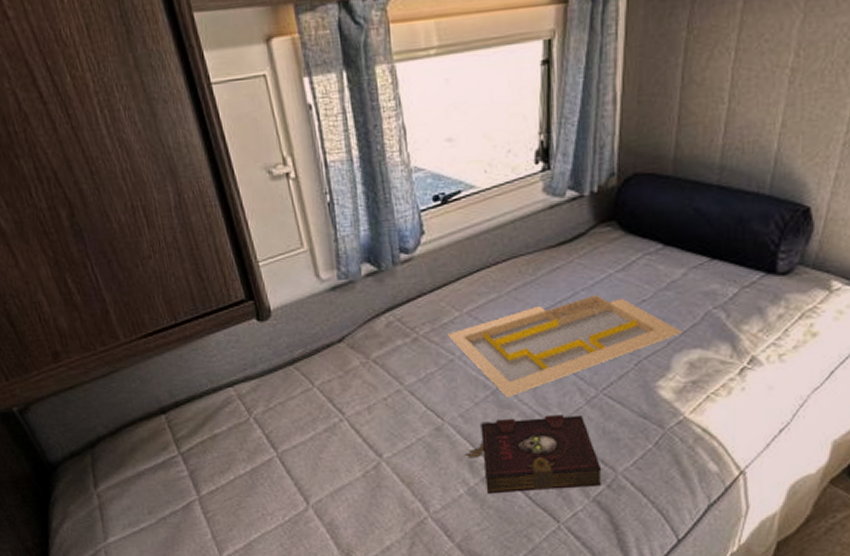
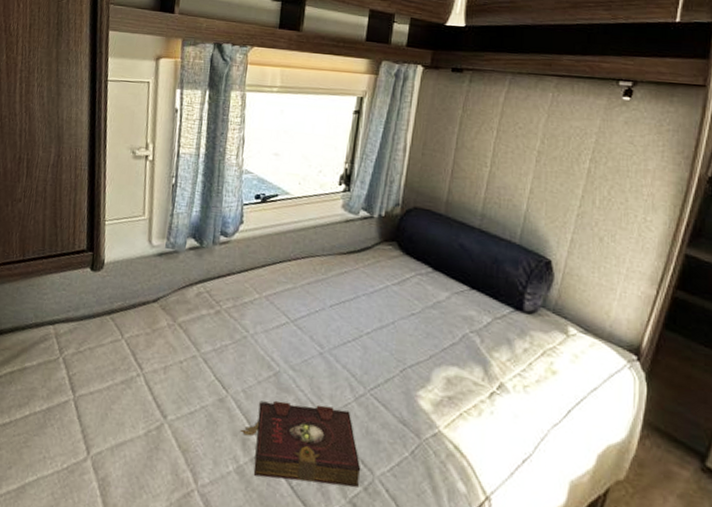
serving tray: present [447,295,683,398] -> none [245,301,443,382]

